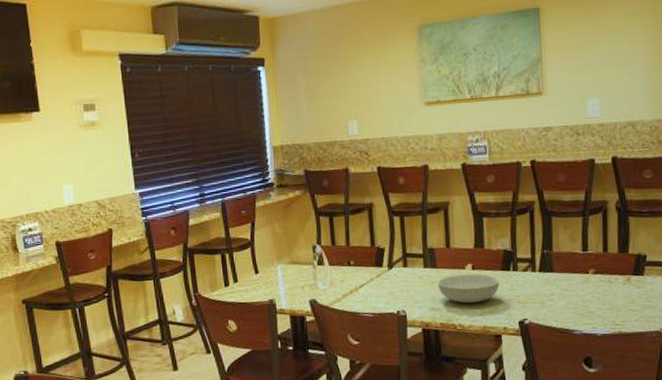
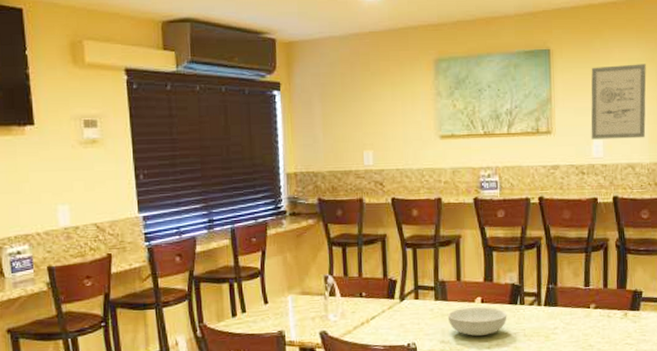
wall art: none [585,16,647,99] -> present [591,64,646,140]

